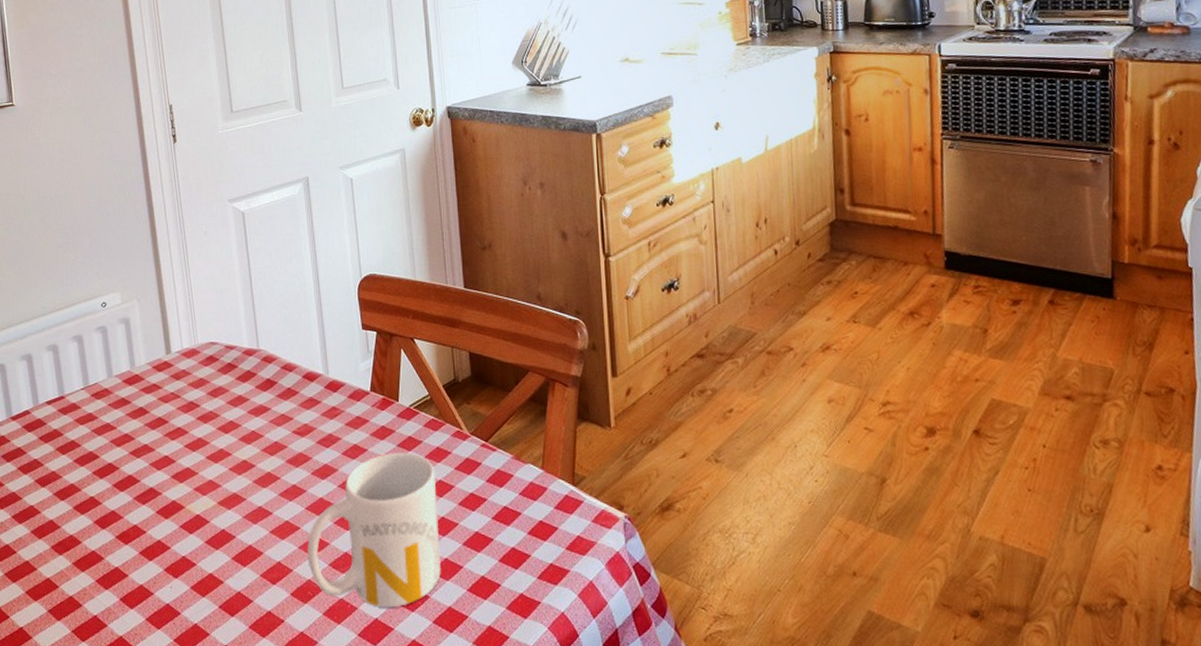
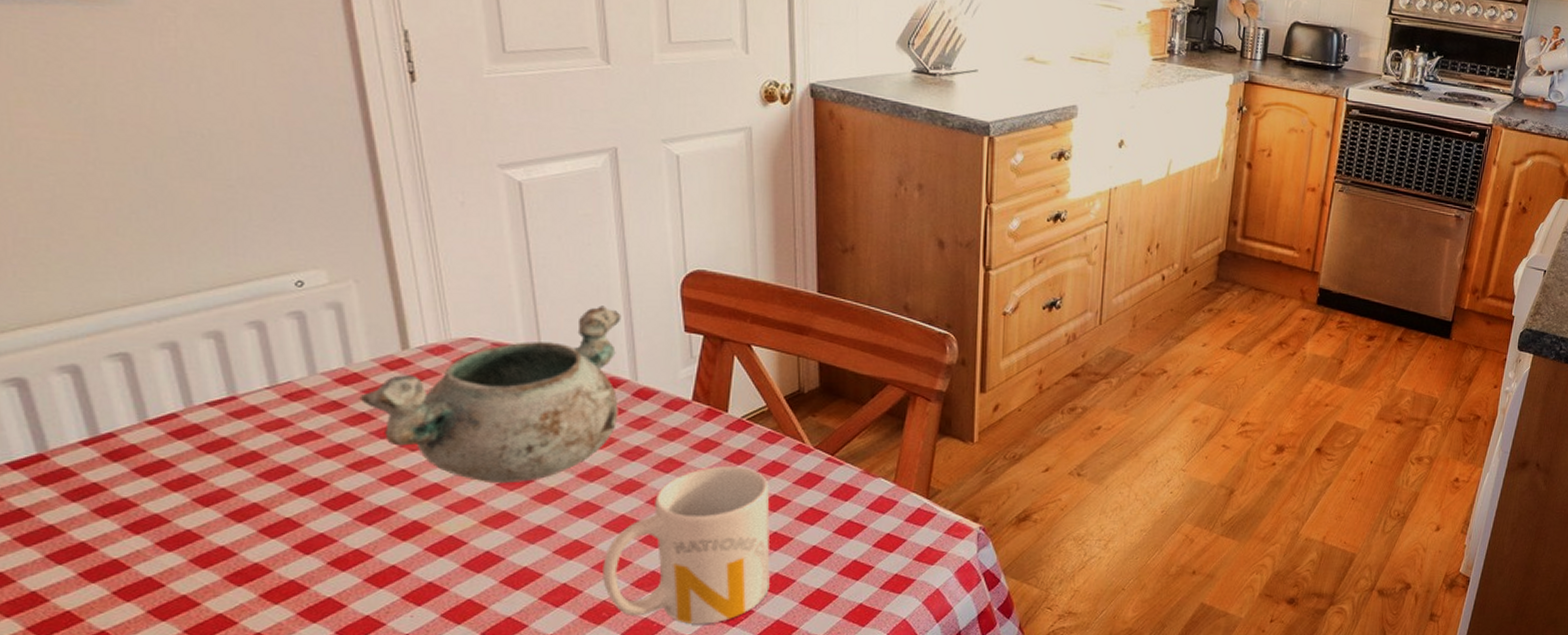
decorative bowl: none [139,310,315,468] -> present [359,305,621,484]

